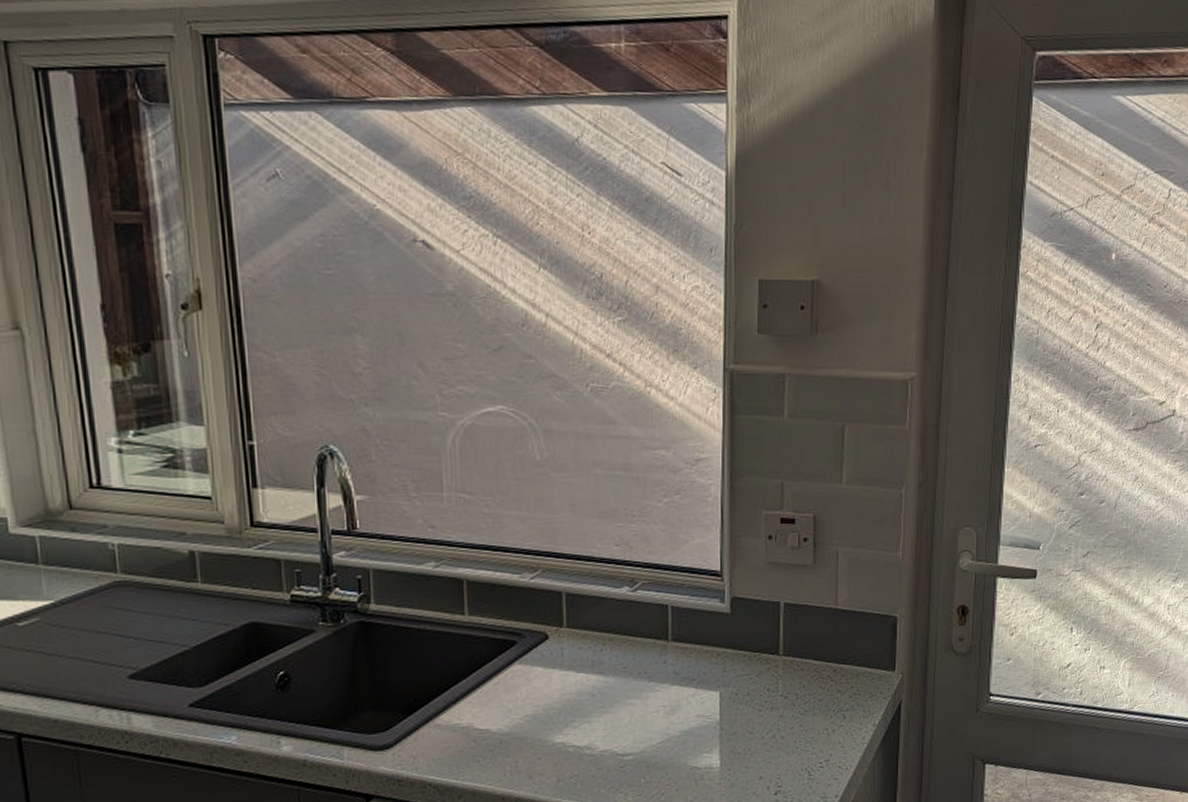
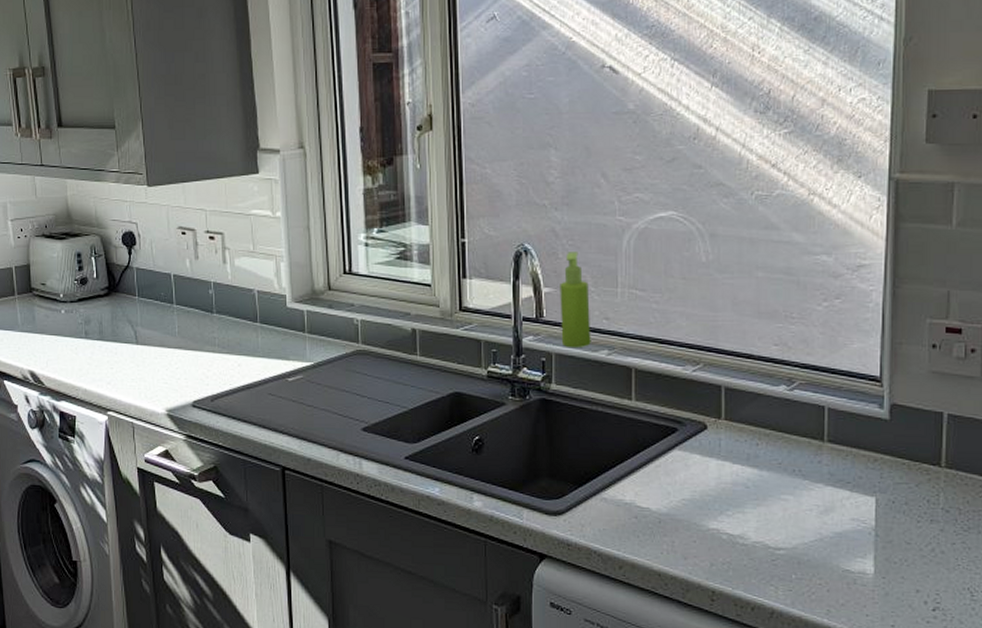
soap dispenser: none [375,453,415,561] -> present [560,252,591,347]

